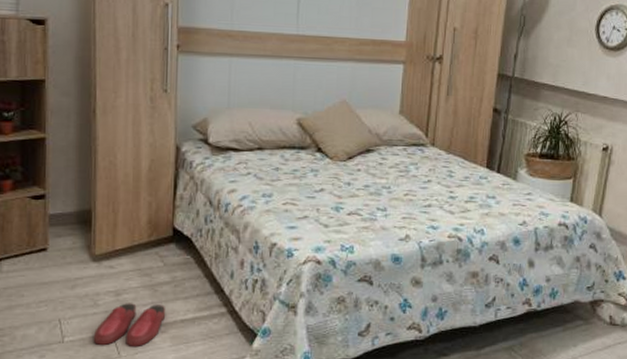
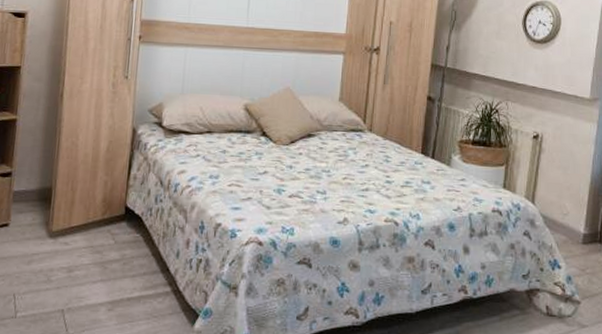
slippers: present [94,303,166,346] -> none [44,279,114,324]

